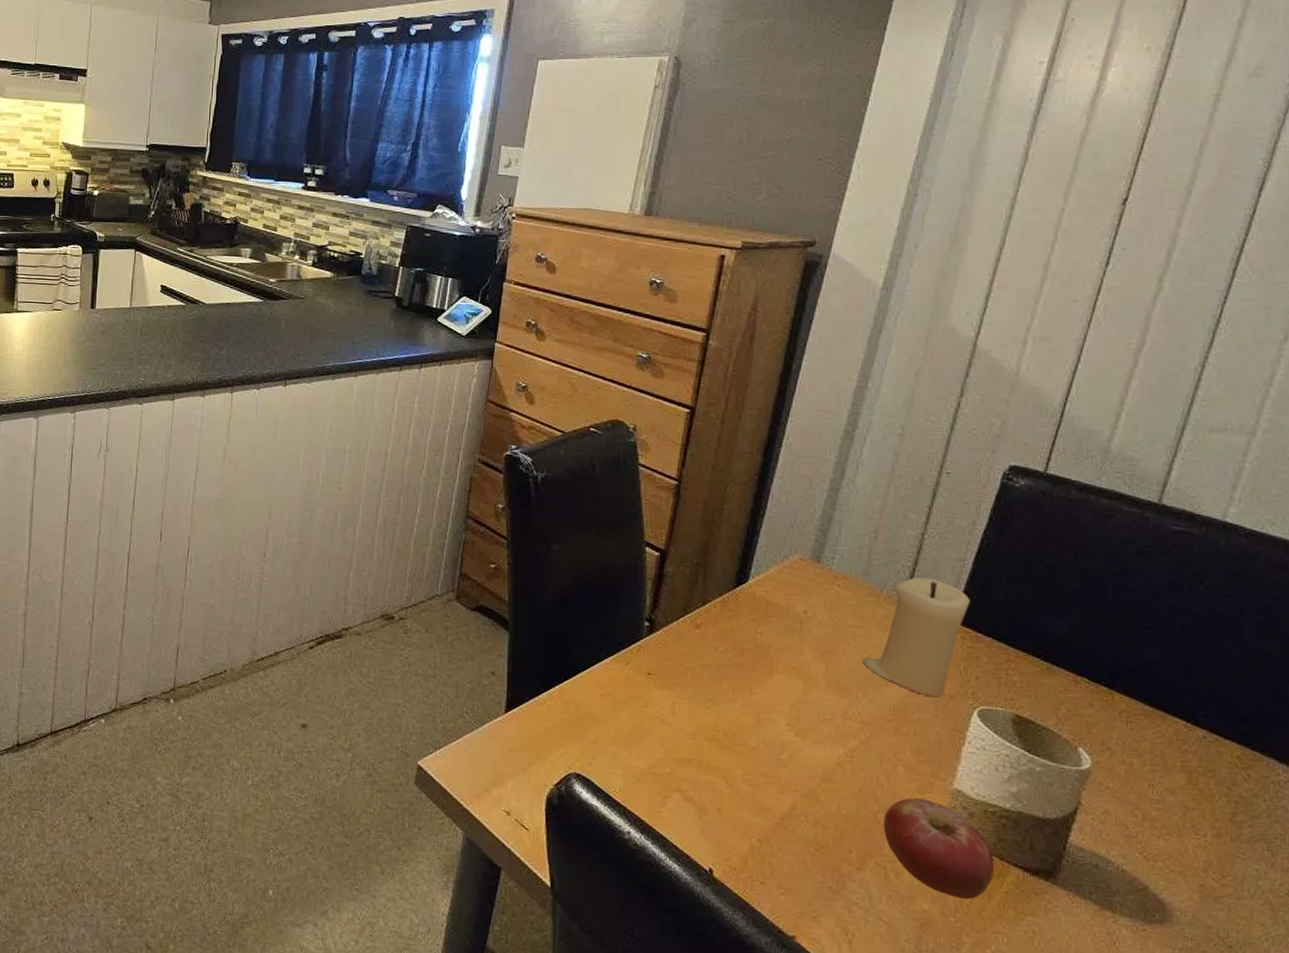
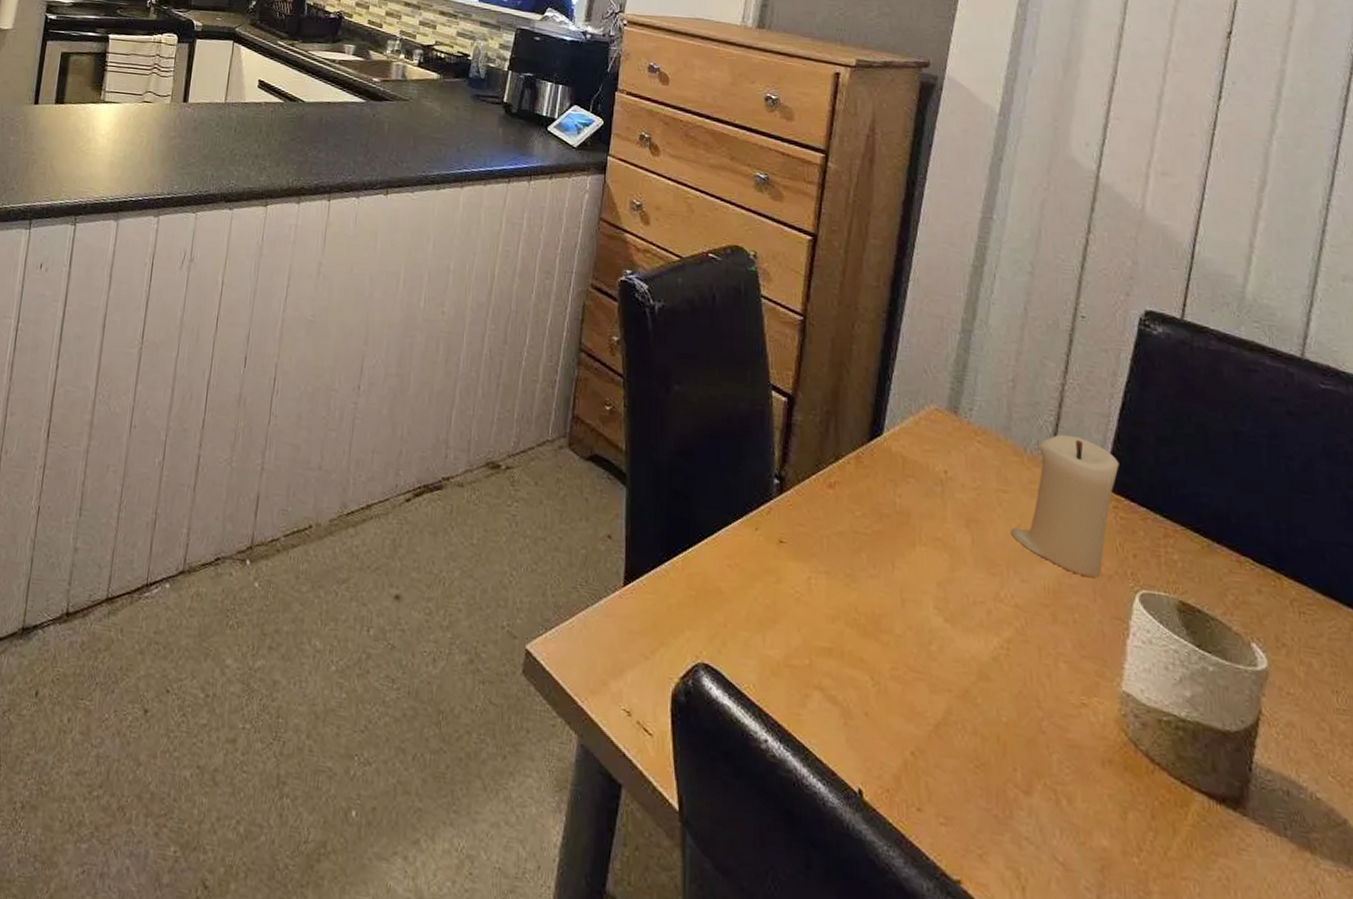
fruit: present [883,797,995,900] -> none [1048,701,1177,835]

